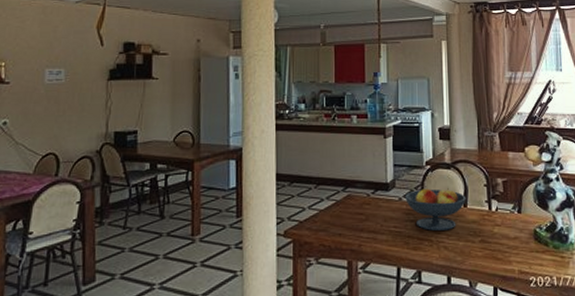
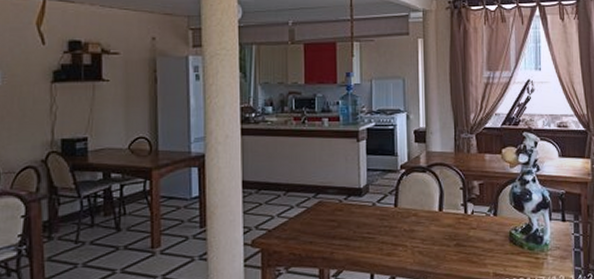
fruit bowl: present [405,188,466,231] -> none [379,192,442,236]

